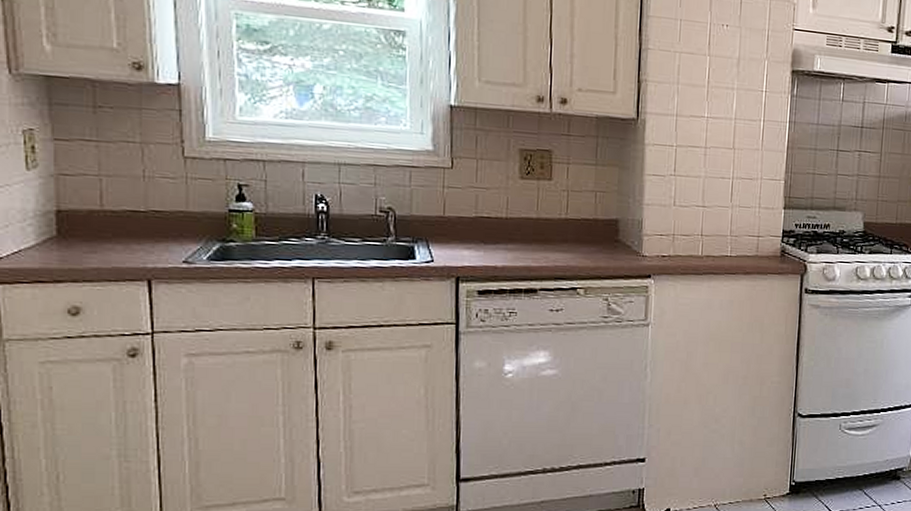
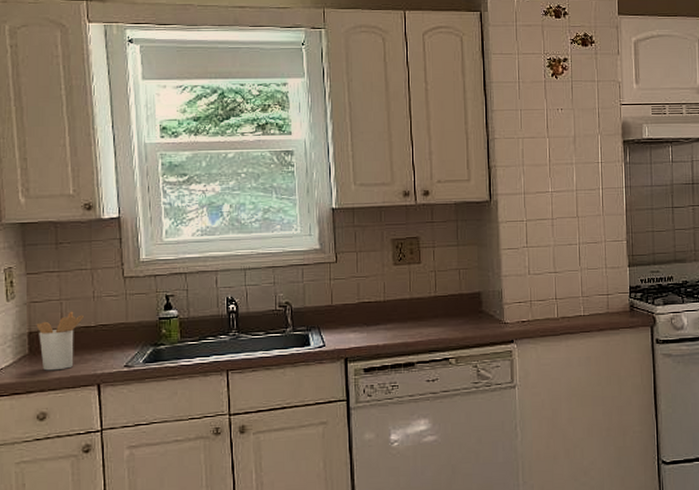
utensil holder: none [66,190,130,259] -> present [36,311,84,371]

